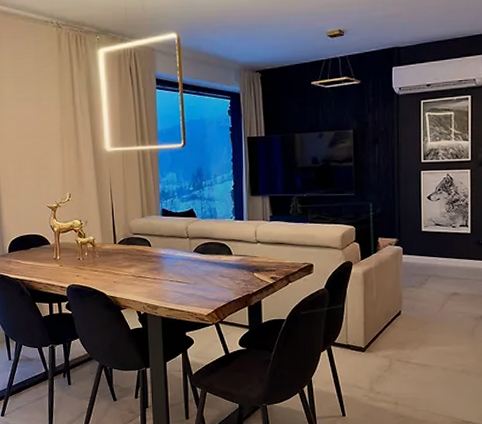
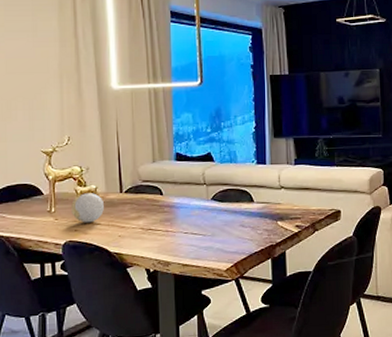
decorative ball: none [73,243,102,270] -> present [71,193,105,223]

